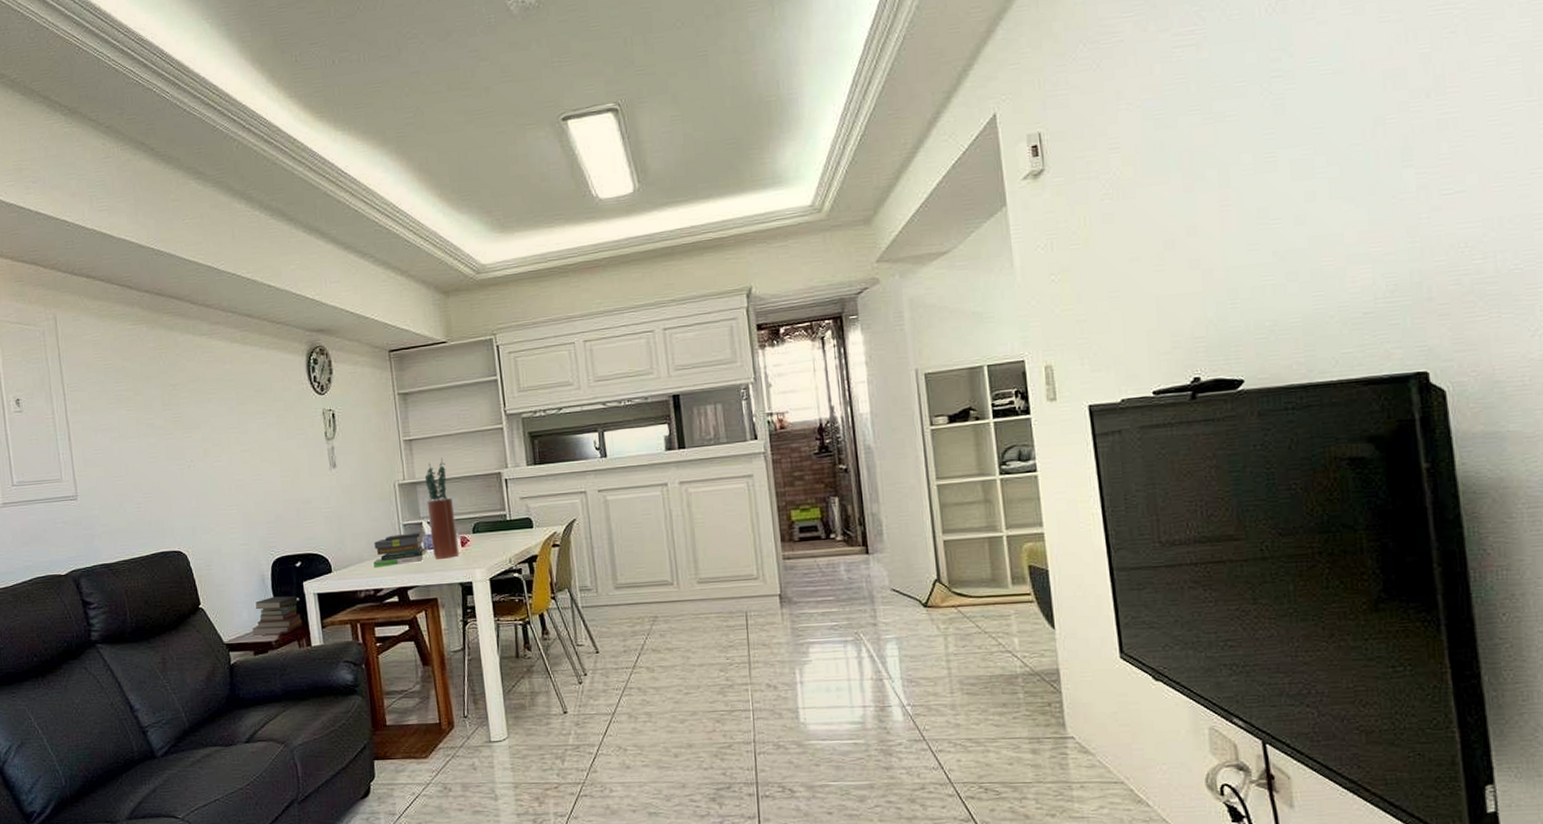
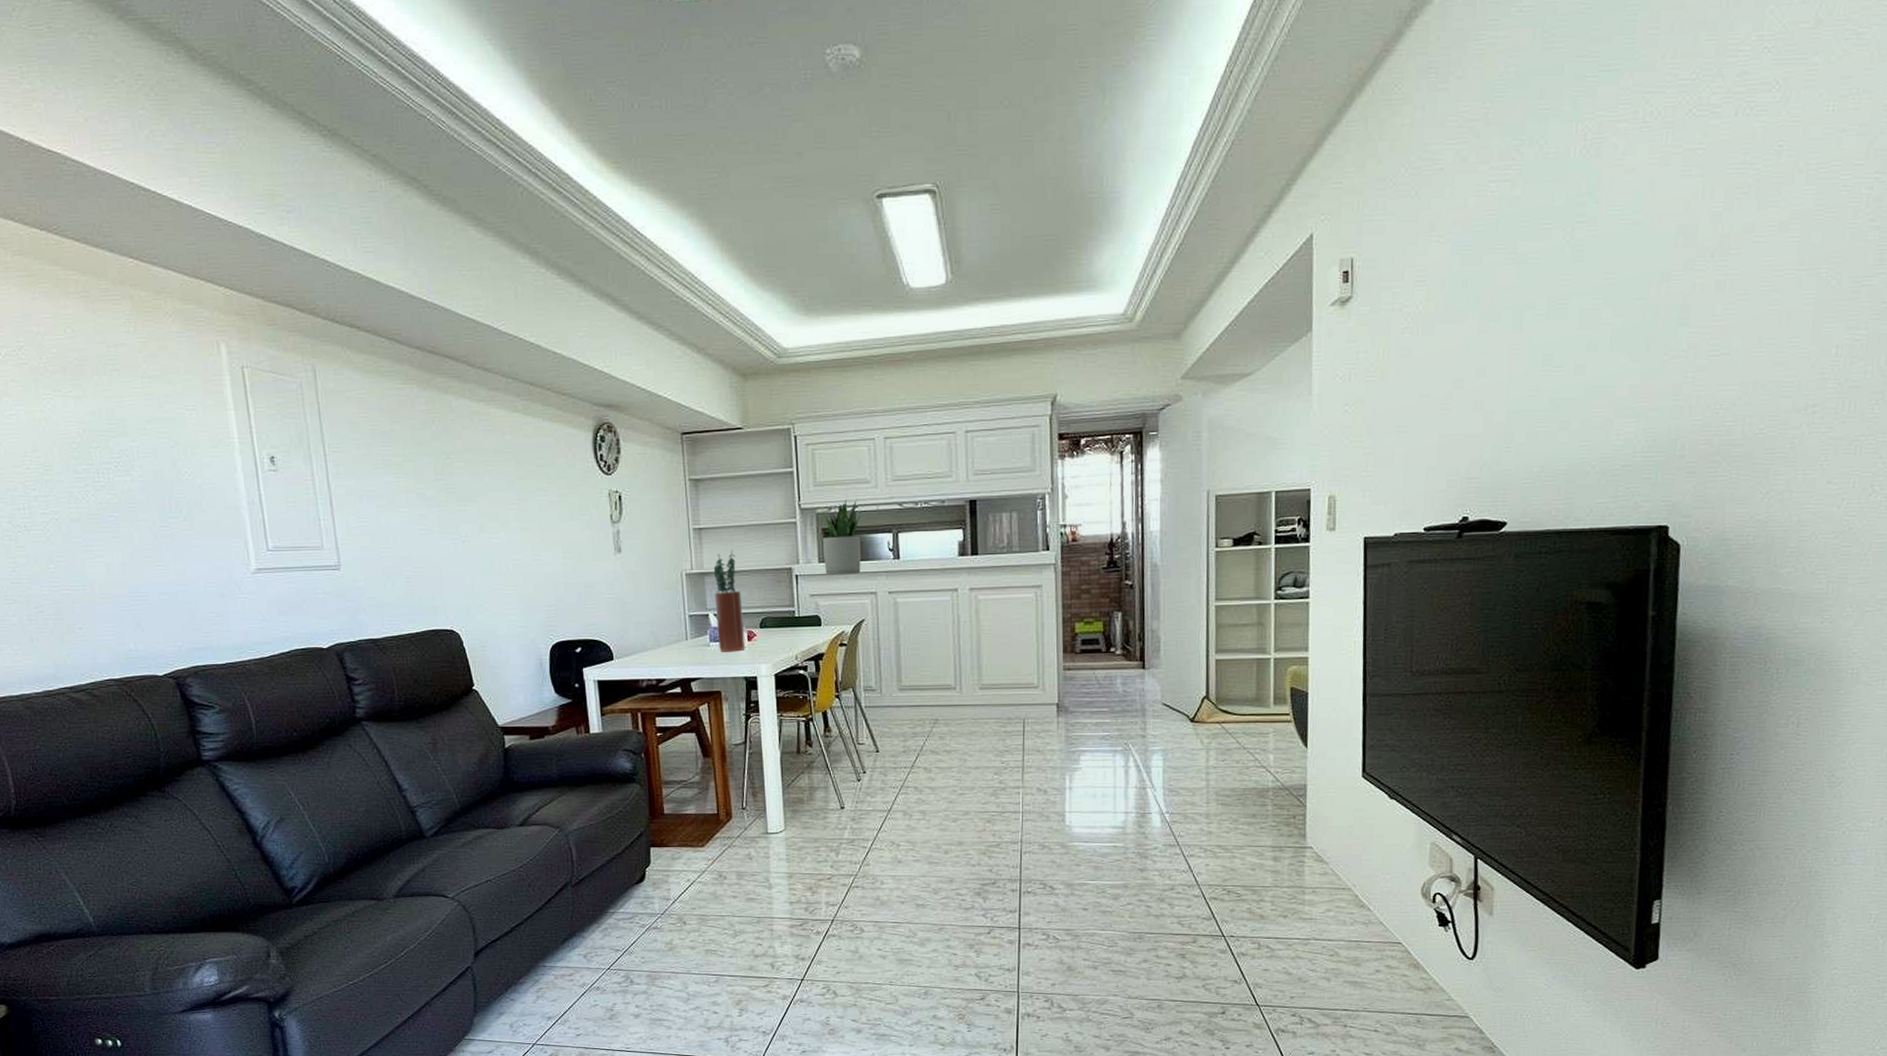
books: present [252,596,302,636] -> none [528,681,581,721]
books: present [373,532,427,569] -> none [657,624,713,658]
planter: none [527,403,569,477] -> present [822,499,861,575]

